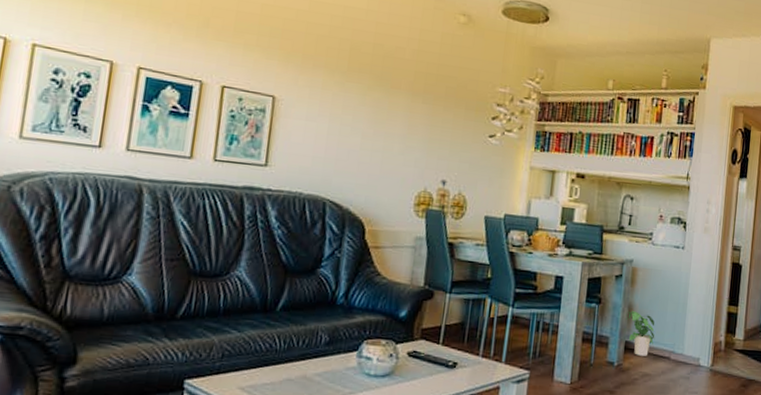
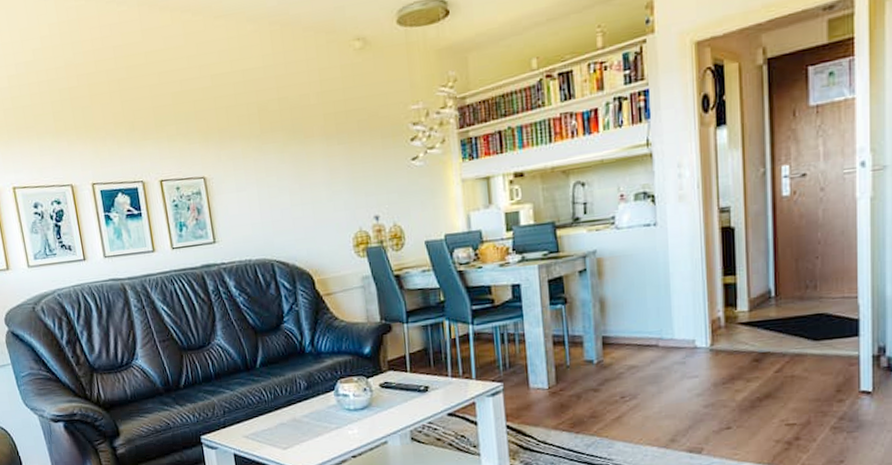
potted plant: present [625,311,655,356] -> none [597,304,637,349]

